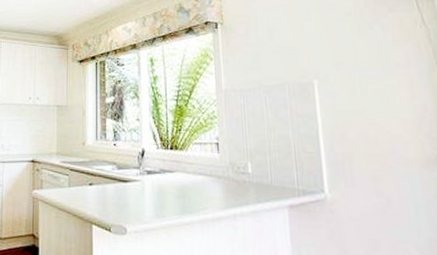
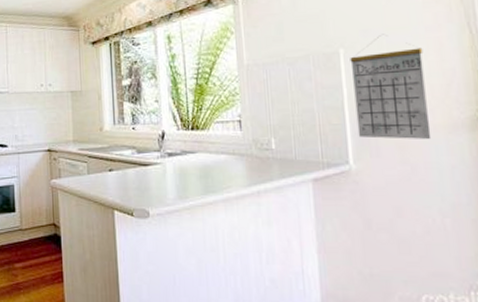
calendar: none [324,68,406,174] -> present [350,34,432,140]

